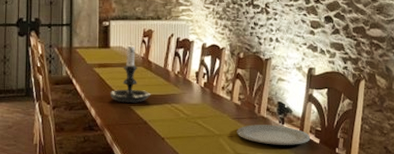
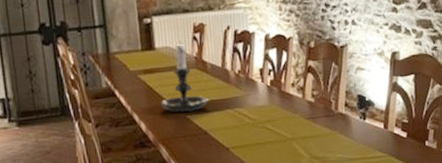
plate: present [237,124,311,145] -> none [312,121,397,144]

